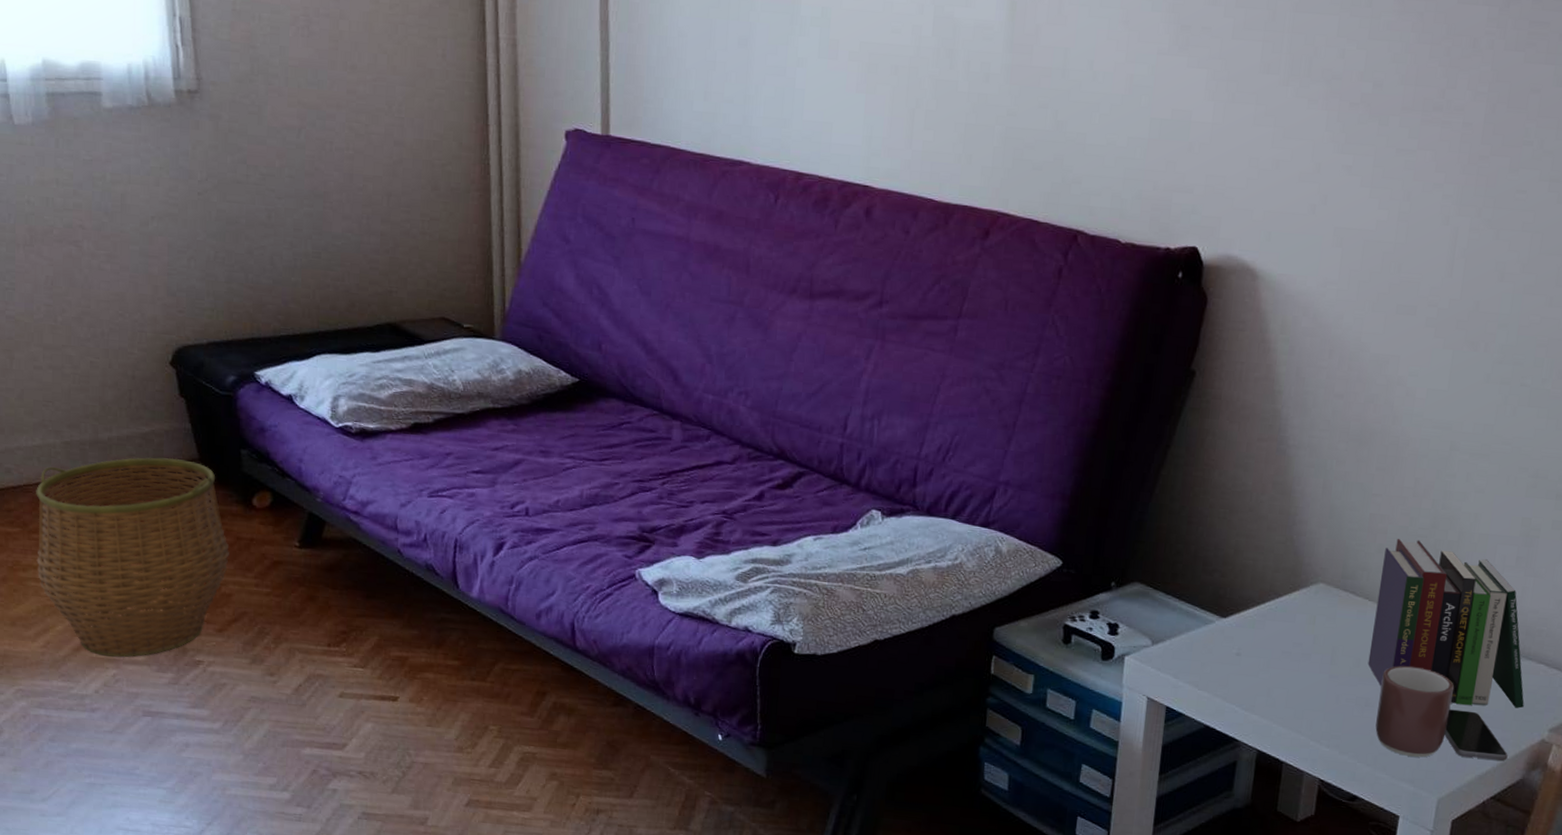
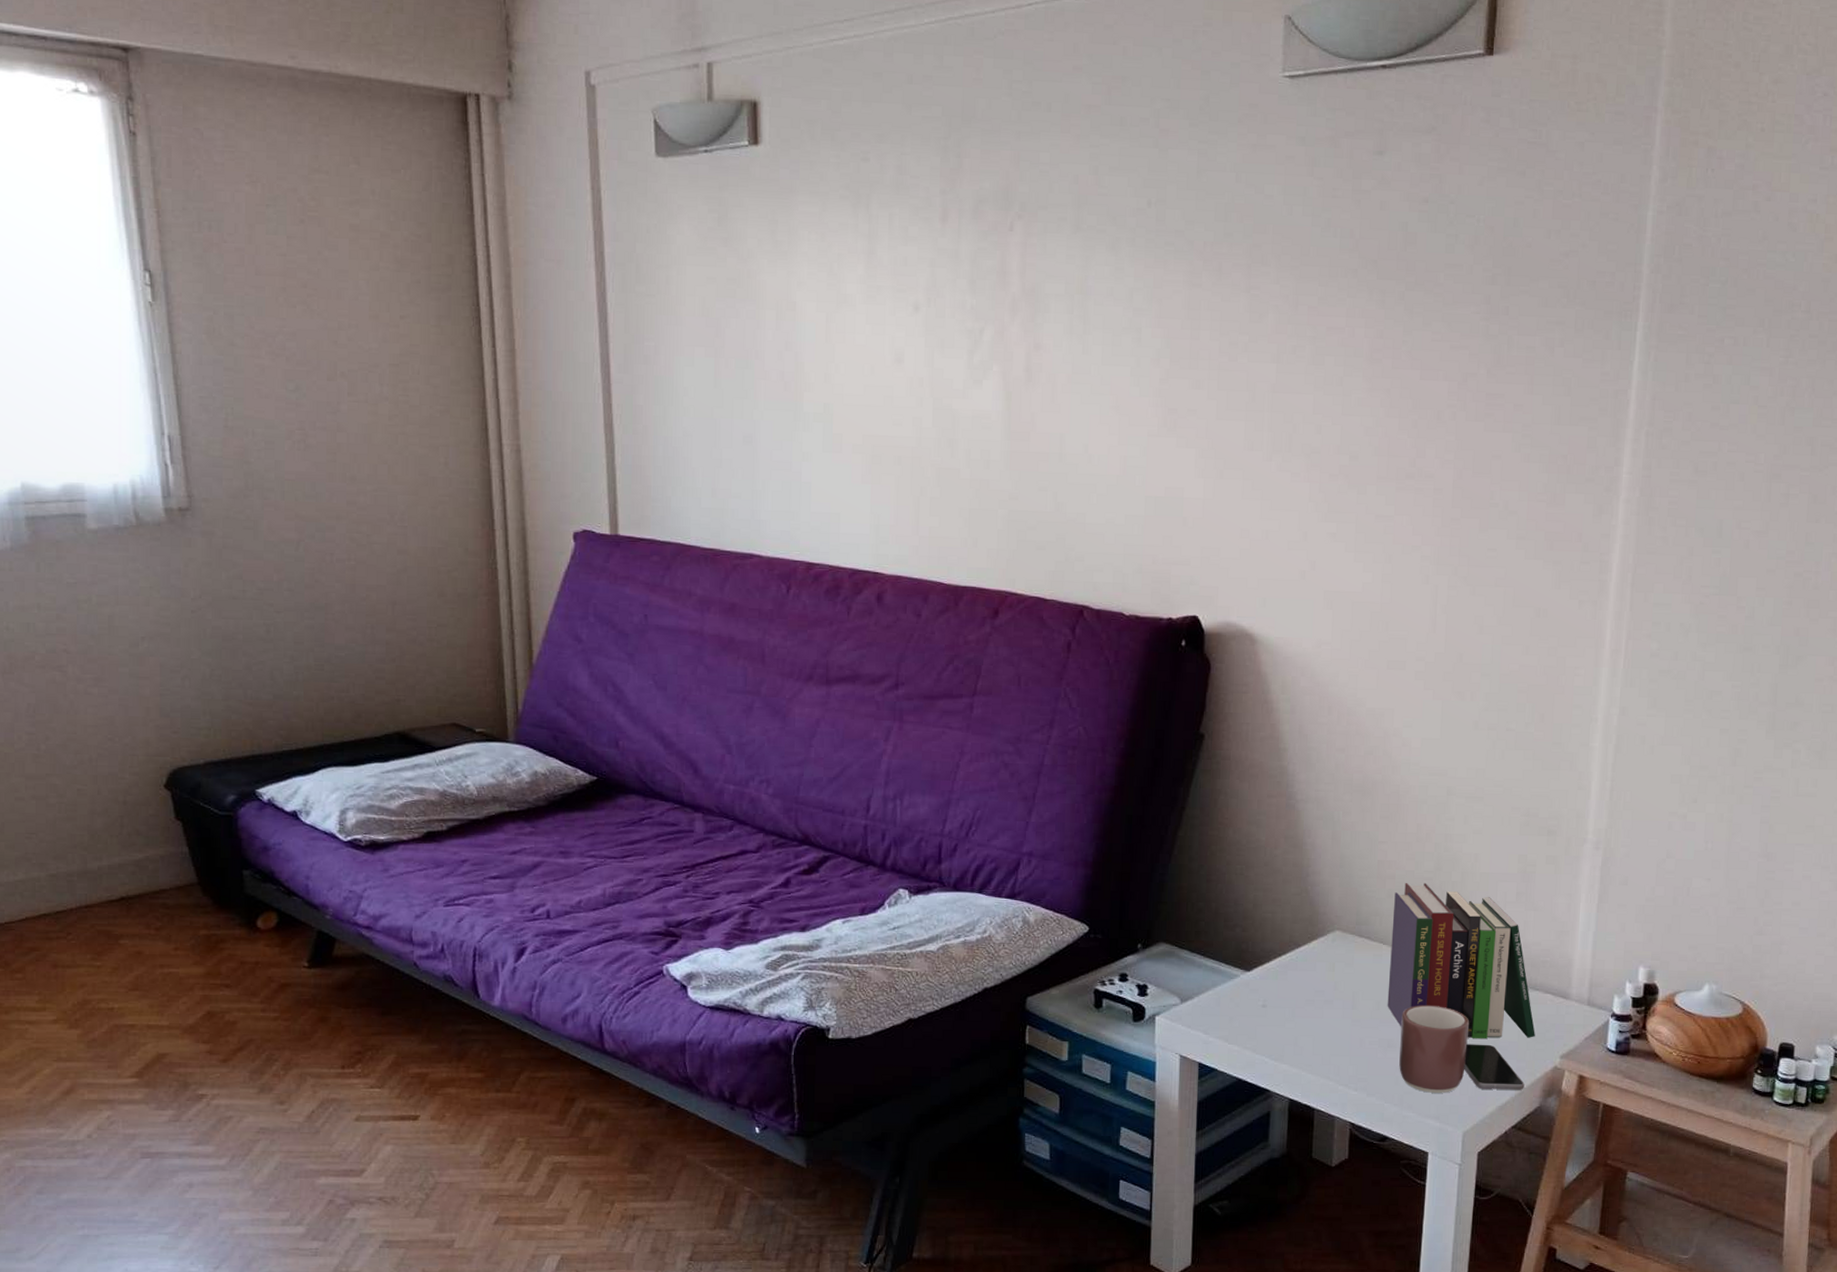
basket: present [36,457,229,657] -> none [19,883,233,1097]

